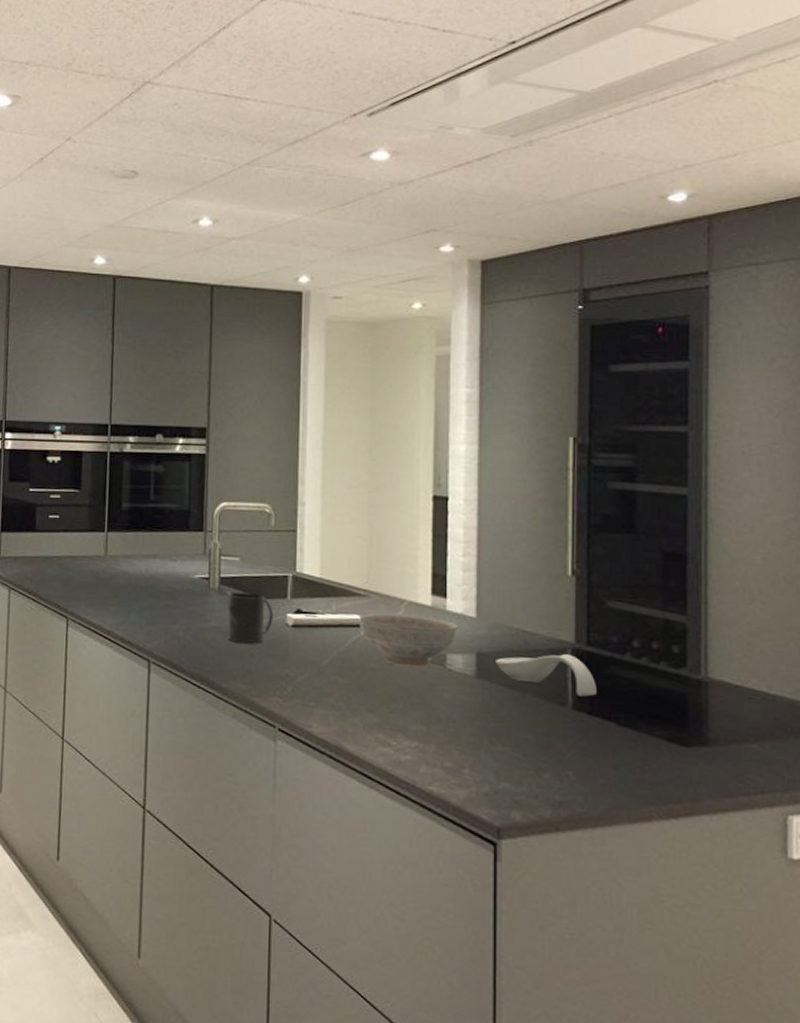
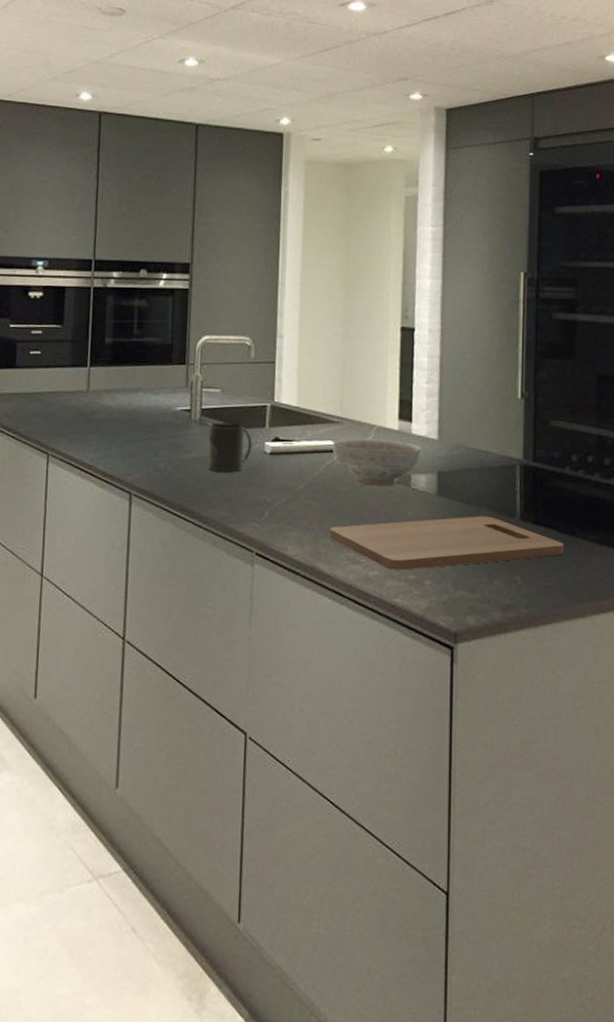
cutting board: none [357,702,626,757] -> present [330,516,565,571]
spoon rest: present [496,654,597,697] -> none [455,470,541,508]

